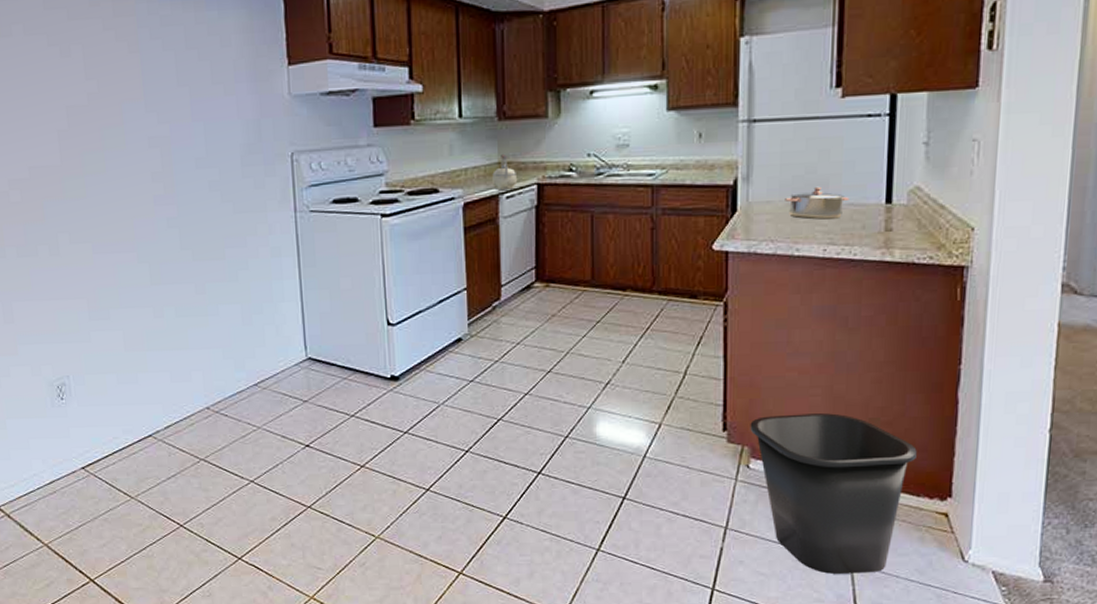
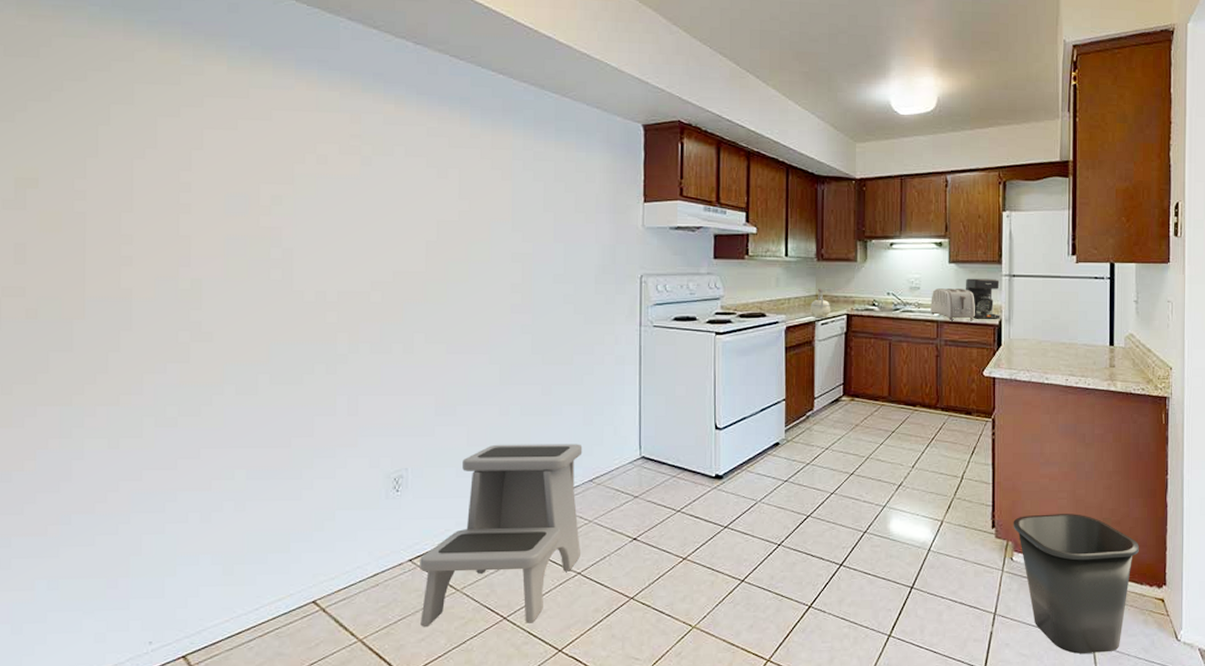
step stool: none [92,345,252,533] -> present [420,444,583,627]
toaster: none [643,142,702,183] -> present [930,288,975,320]
coffee maker: none [688,126,736,180] -> present [965,278,1000,319]
cooking pot: present [785,186,849,220] -> none [1037,329,1083,356]

